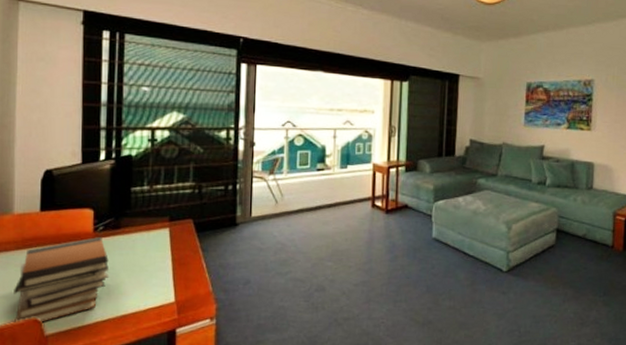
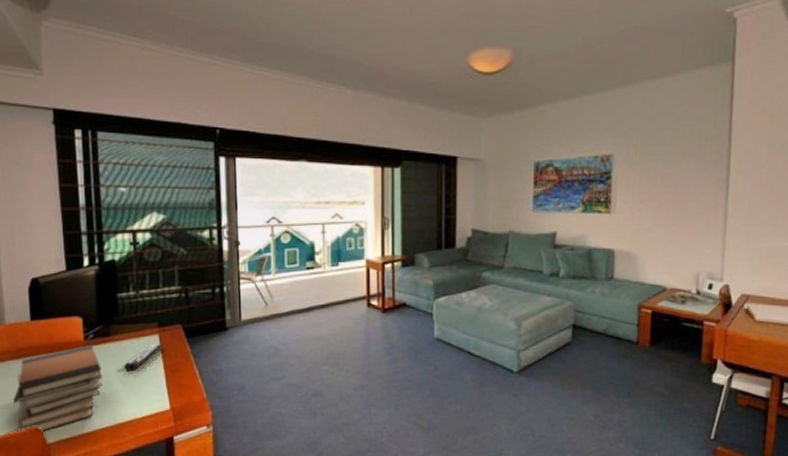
remote control: none [131,238,173,264] -> present [124,344,164,371]

